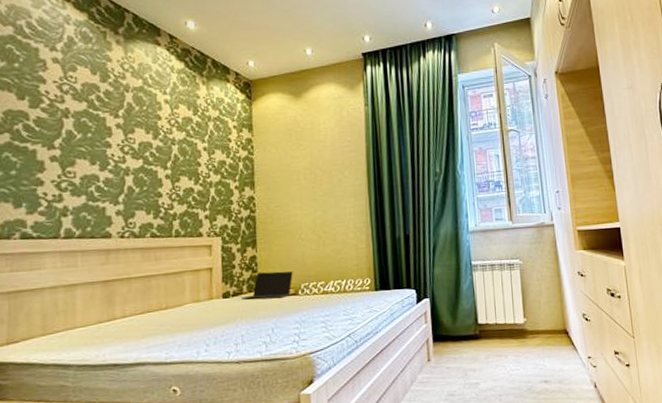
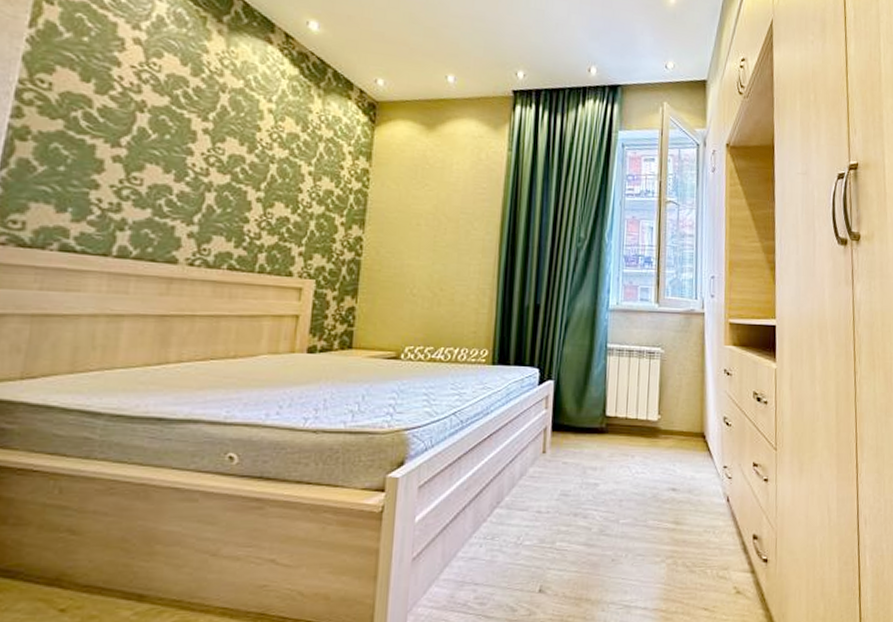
laptop: present [241,271,293,300] -> none [330,328,397,361]

